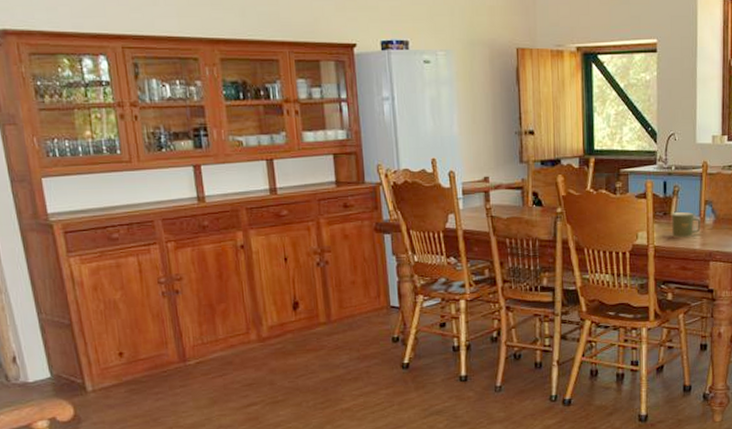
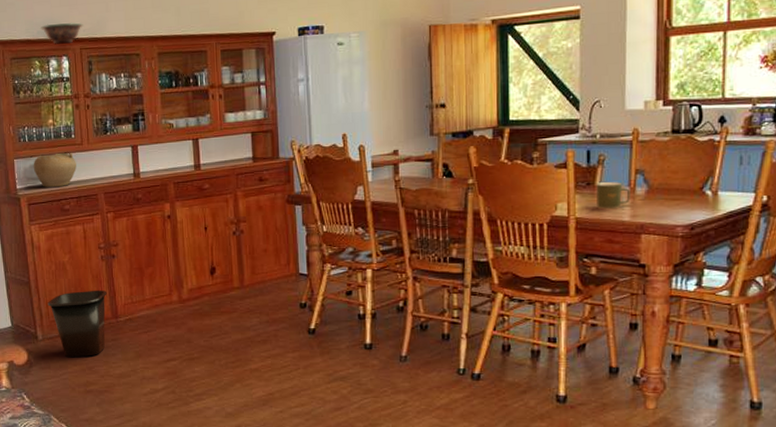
decorative bowl: none [66,14,125,41] -> present [40,22,83,45]
ceramic jug: none [67,169,125,212] -> present [33,151,77,187]
waste bin: none [96,330,172,410] -> present [47,289,107,358]

